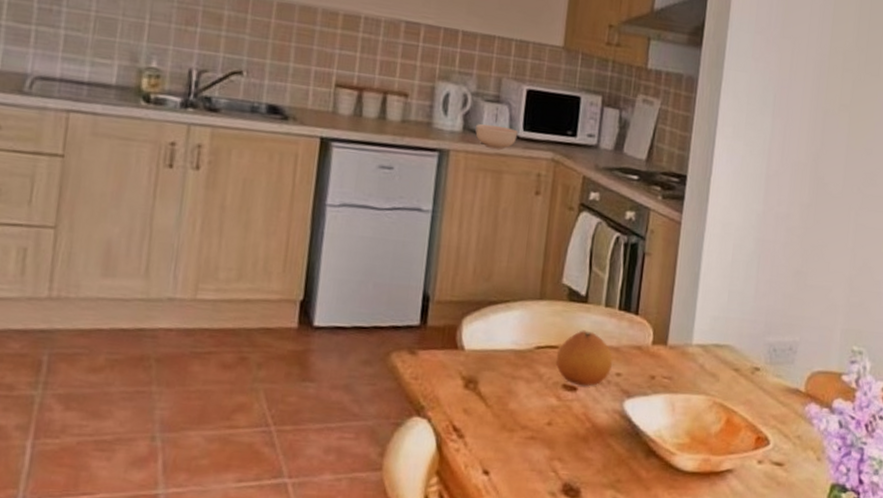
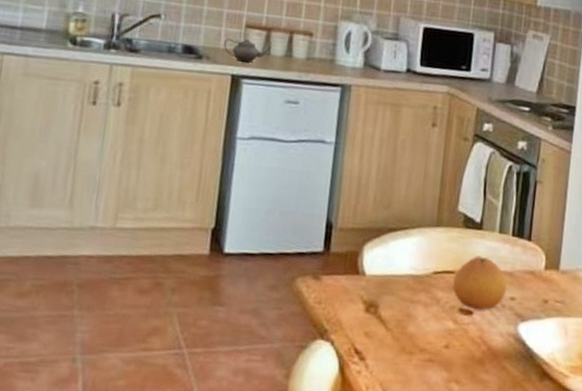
teapot: none [312,98,364,125] -> present [224,38,272,63]
bowl: present [475,123,518,151] -> none [375,60,416,85]

